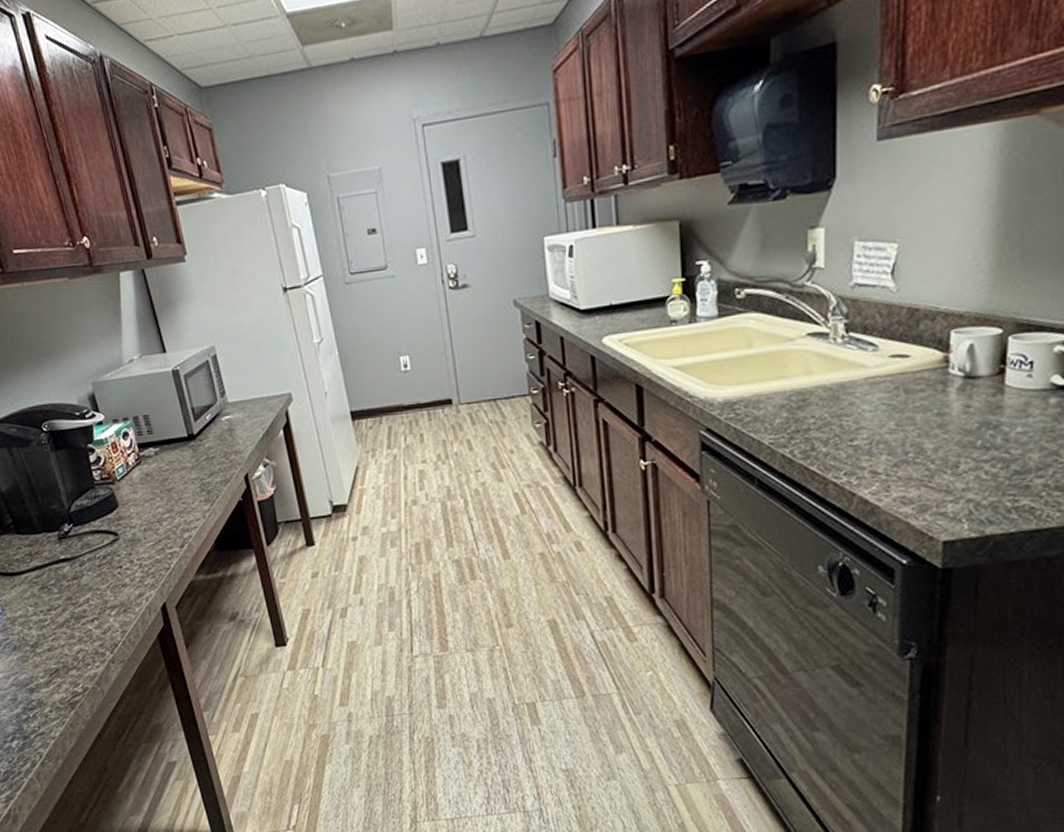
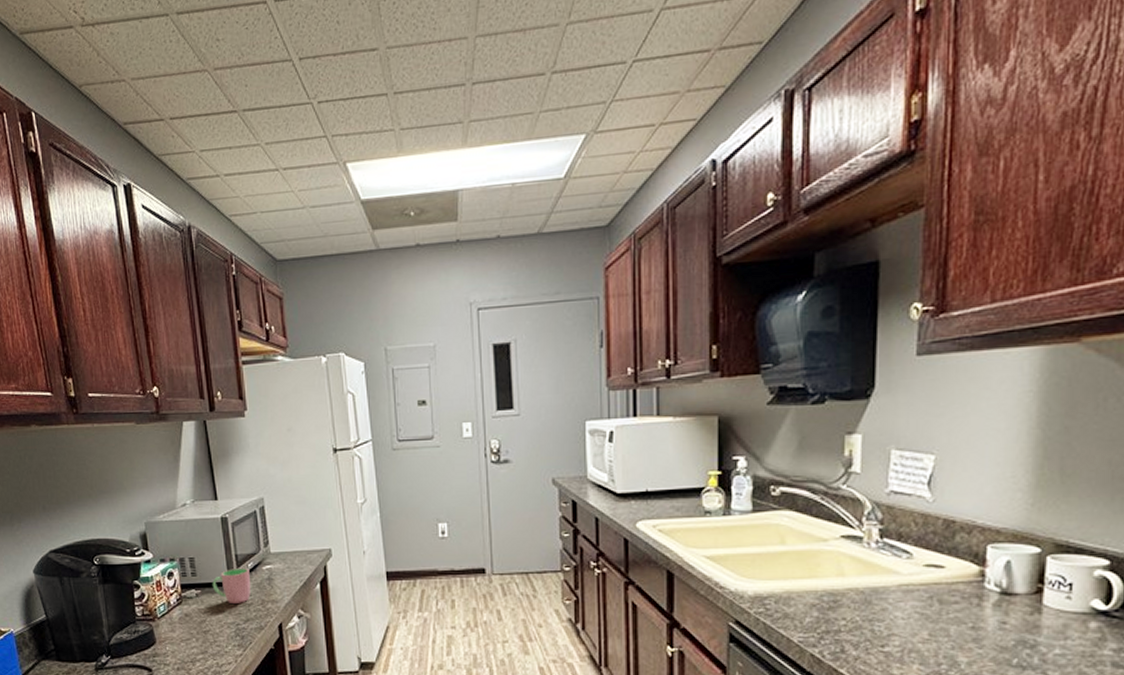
cup: none [170,421,212,459] -> present [212,569,250,603]

